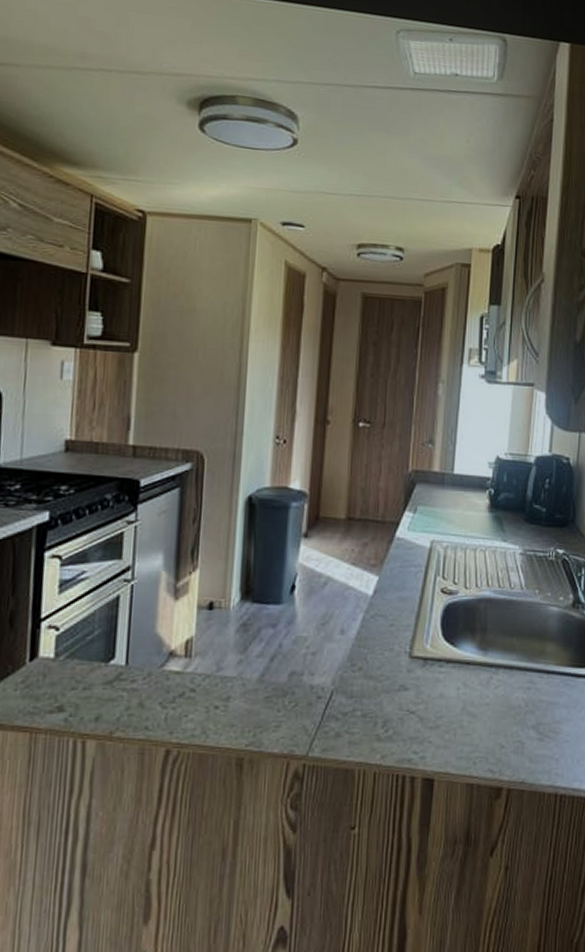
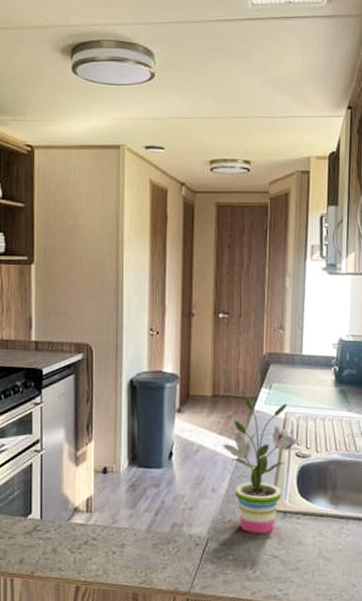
potted plant: none [354,521,449,685] -> present [222,396,303,534]

